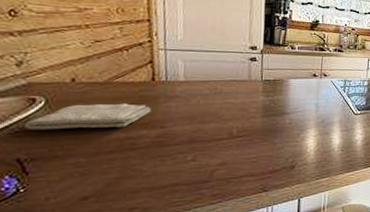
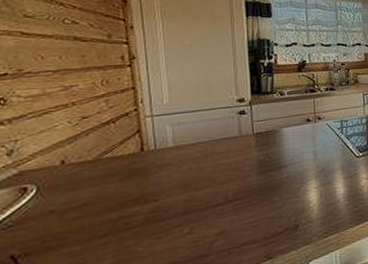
washcloth: present [23,103,151,130] -> none [16,178,143,223]

